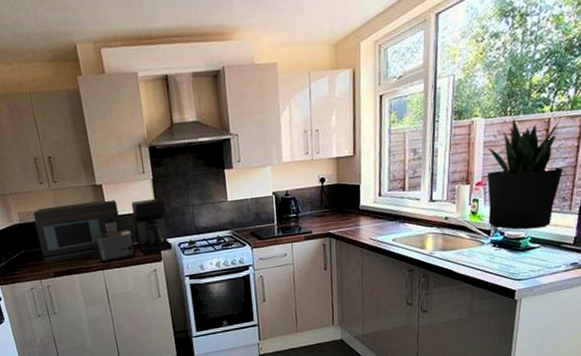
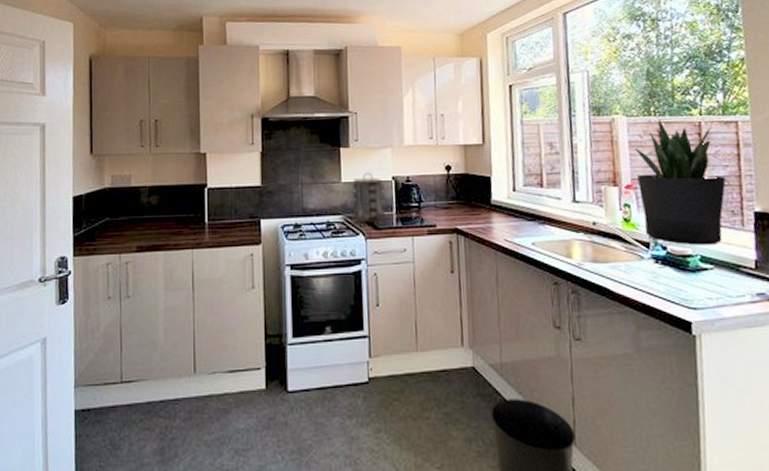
microwave: present [33,199,122,265] -> none [126,170,221,237]
toaster: present [94,229,136,264] -> none [188,205,235,242]
coffee maker: present [131,198,173,255] -> none [235,172,275,236]
spice rack: none [237,190,268,236] -> present [351,172,386,223]

